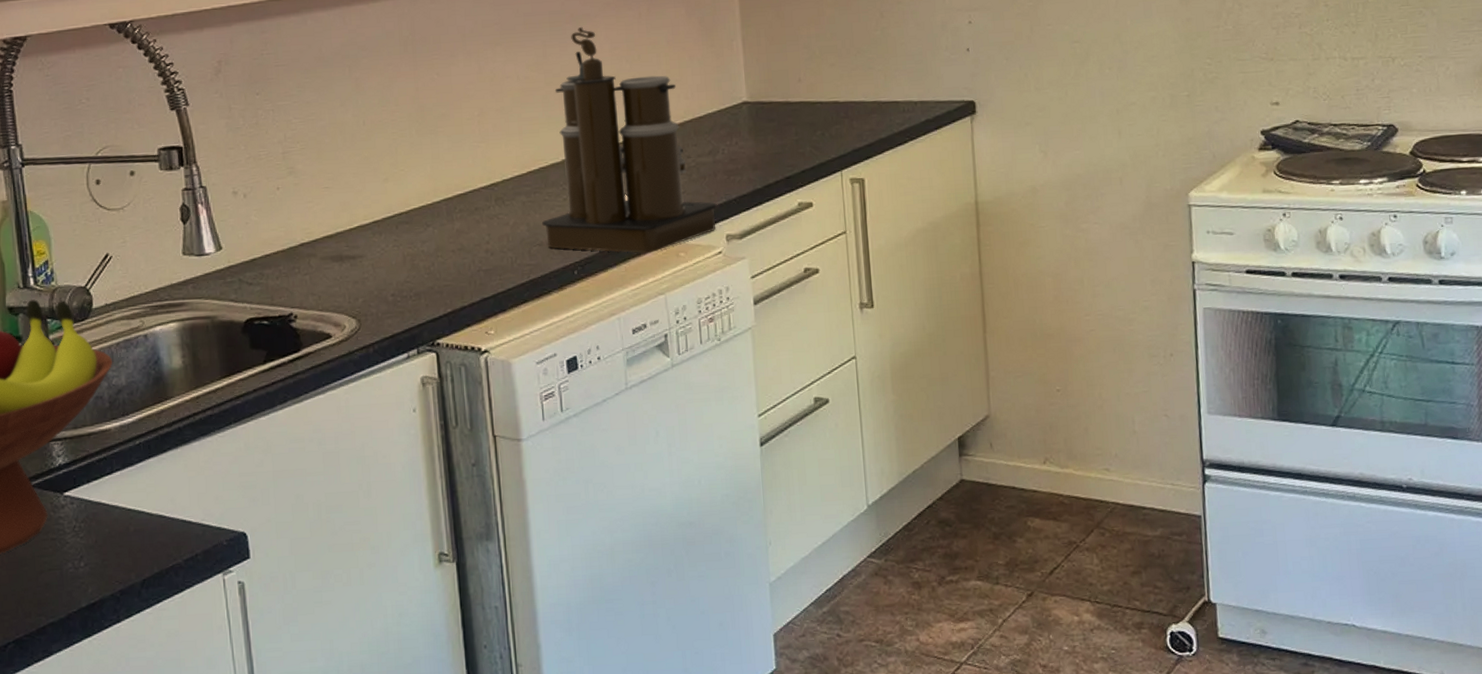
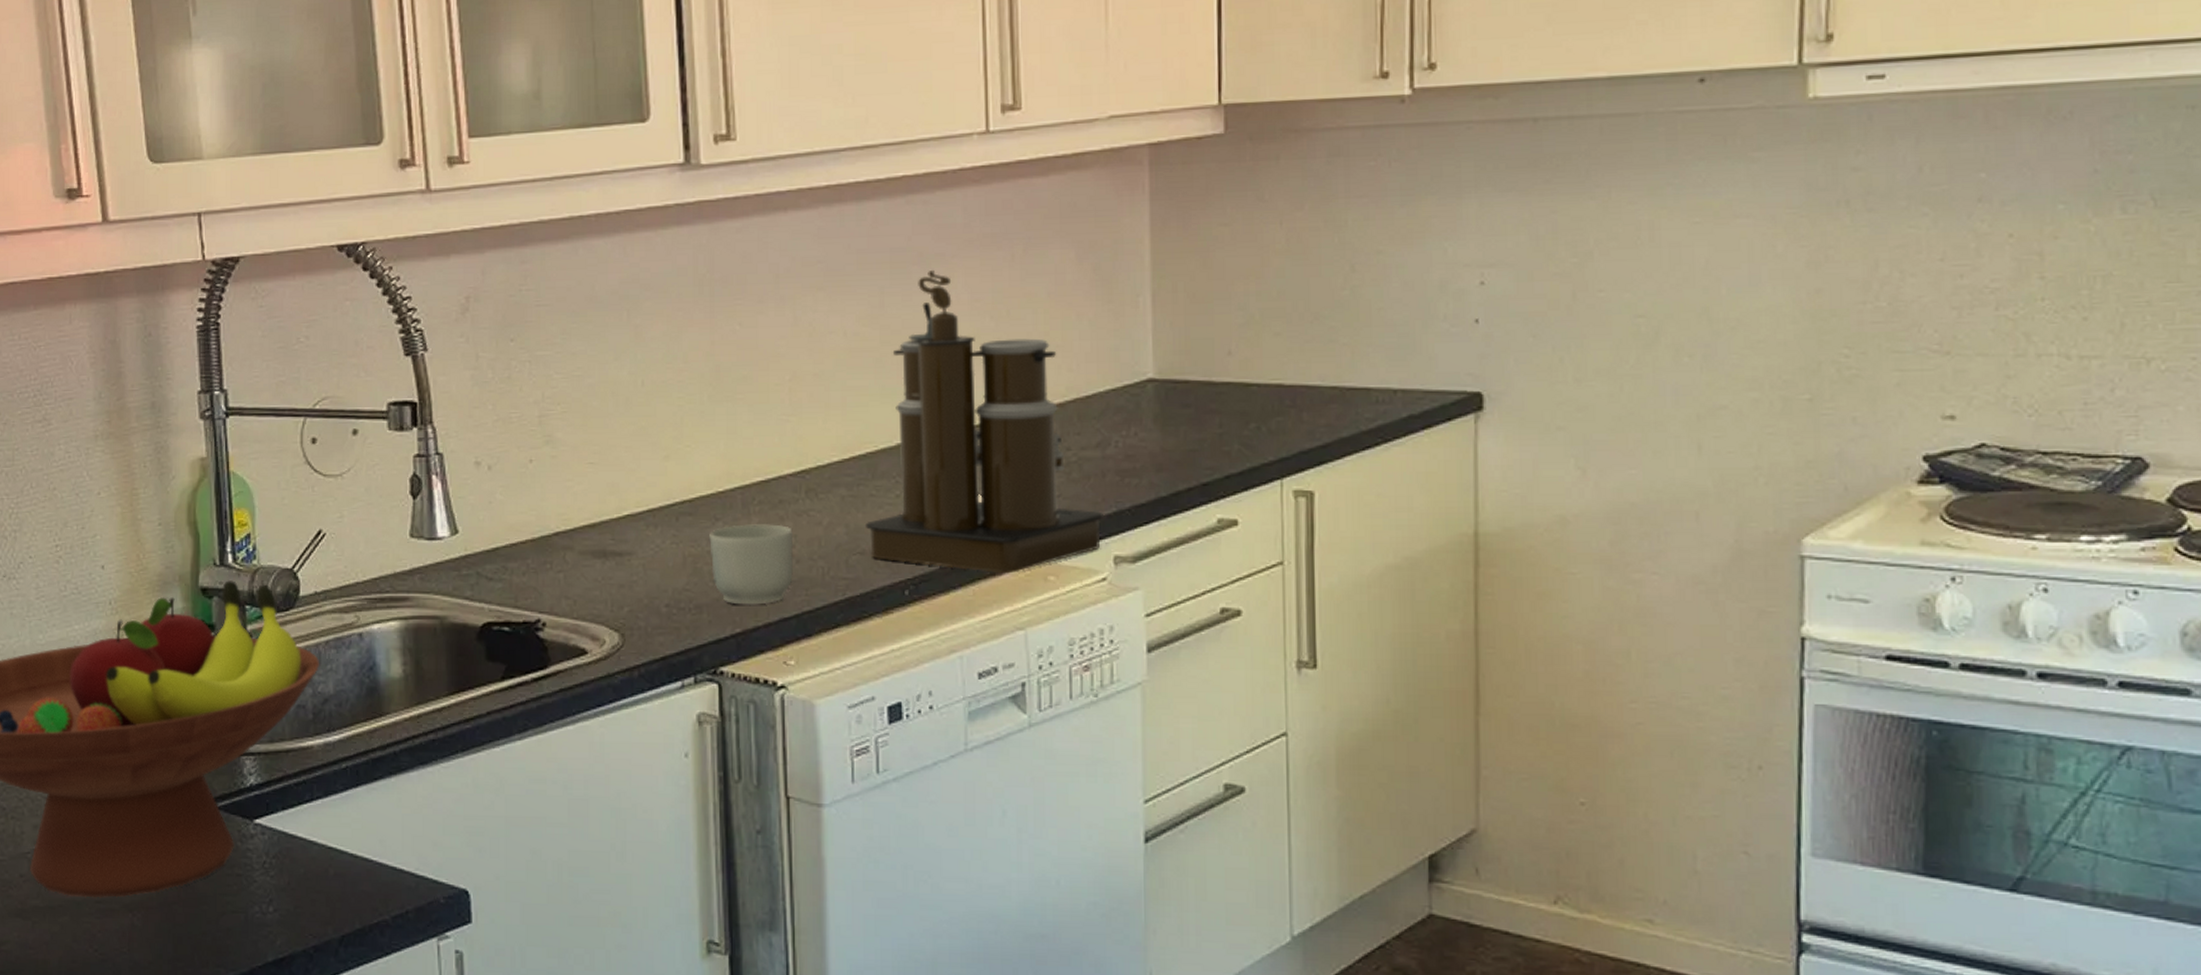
mug: none [423,226,489,291] -> present [709,524,794,605]

